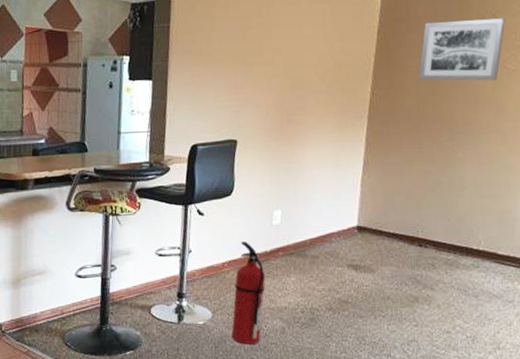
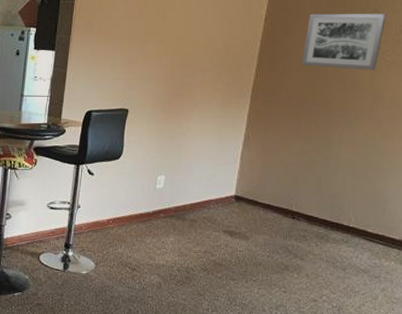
fire extinguisher: present [231,241,265,344] -> none [111,202,146,296]

